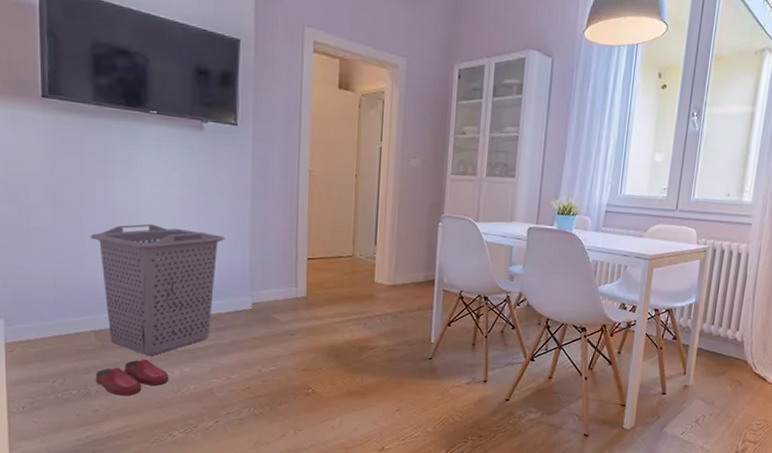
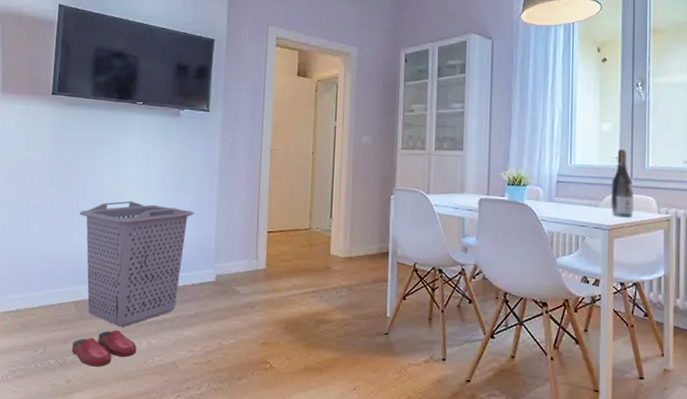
wine bottle: none [654,181,678,248] -> present [611,150,634,218]

